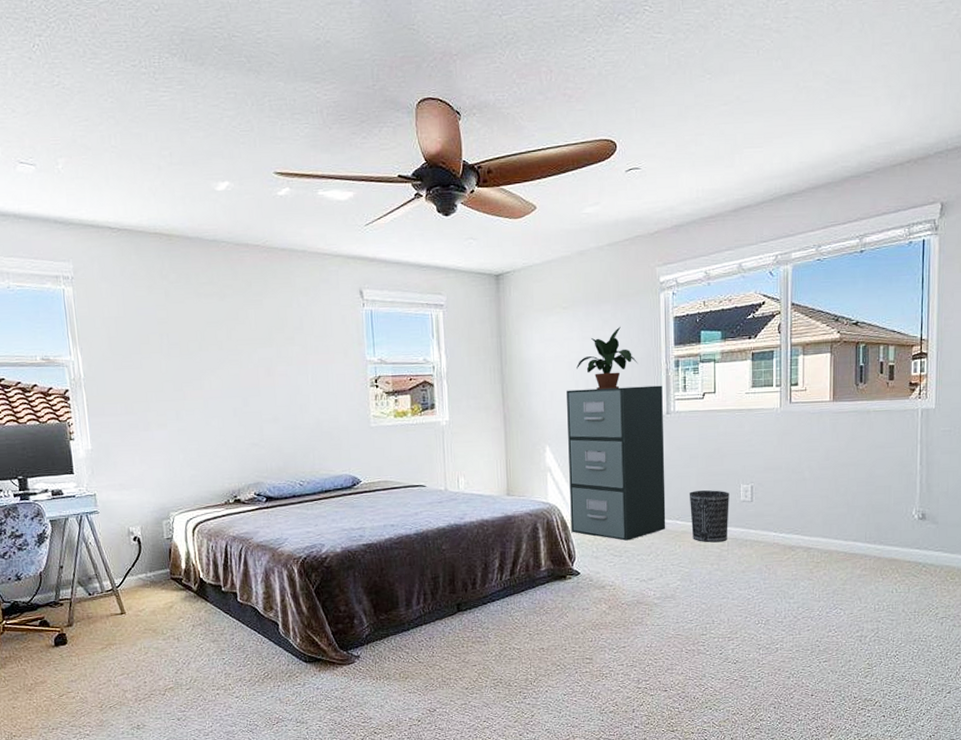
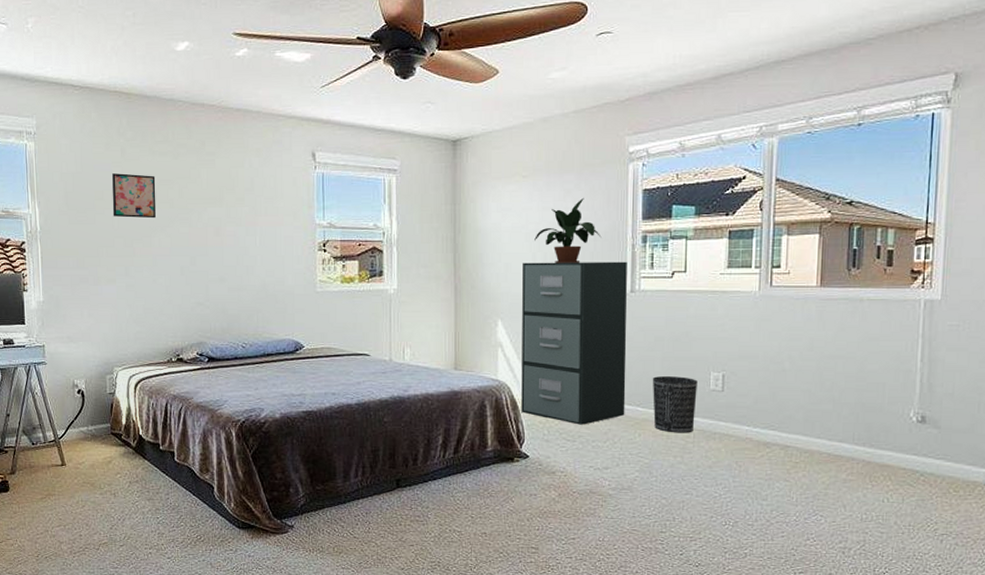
wall art: none [157,316,205,361] -> present [112,173,156,219]

